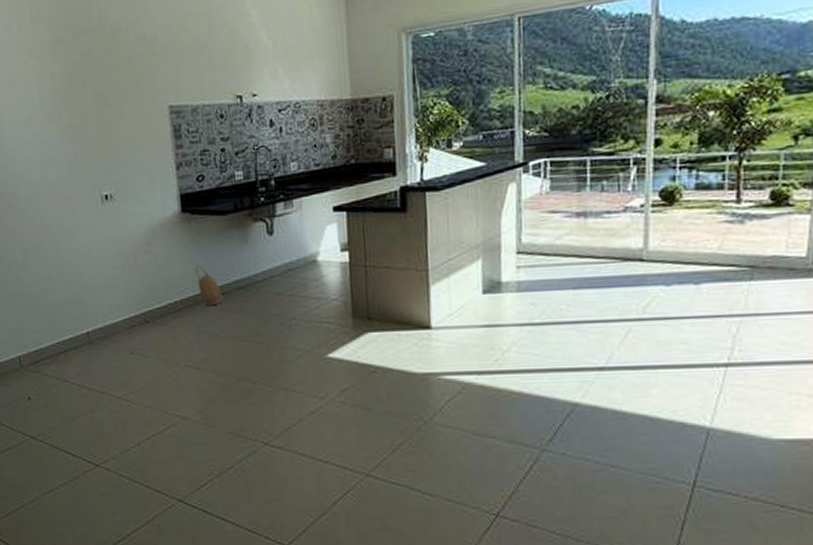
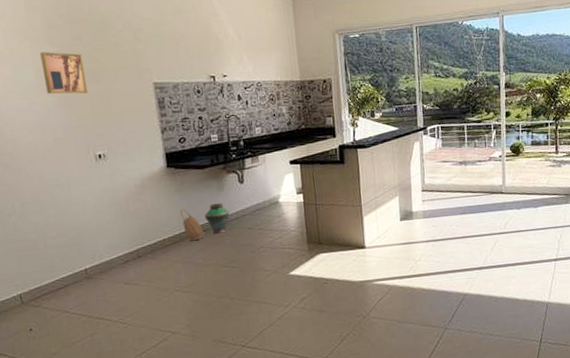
wall art: none [45,71,96,123] -> present [40,51,89,95]
vase: none [224,259,254,299] -> present [204,203,229,234]

